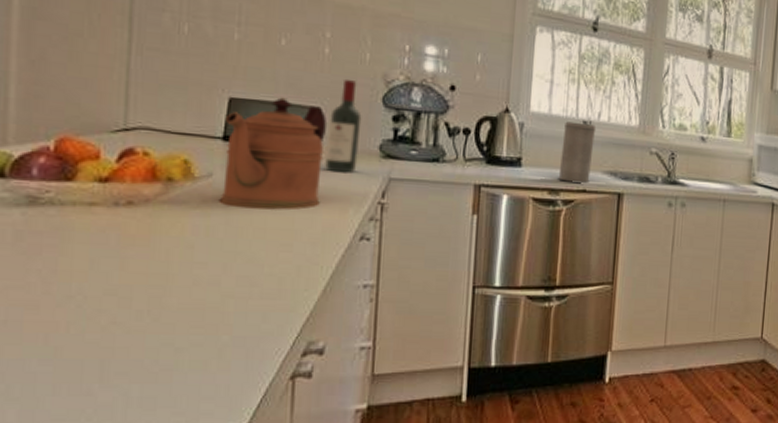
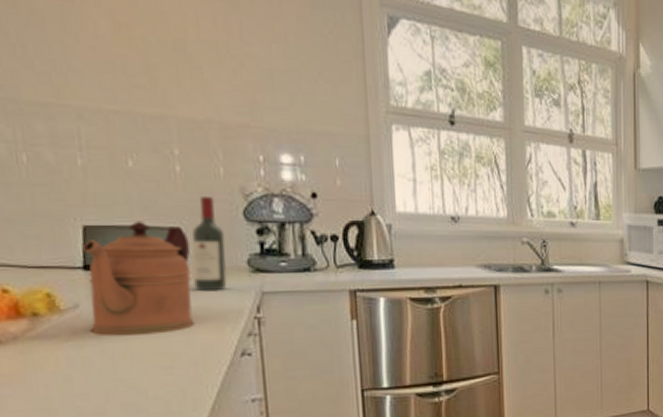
canister: present [558,121,597,184] -> none [432,219,465,280]

